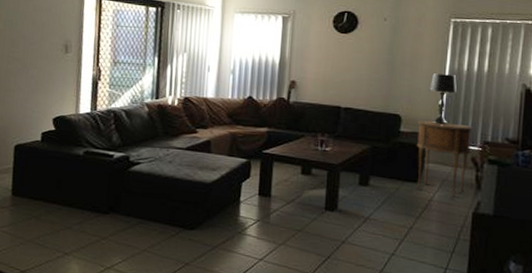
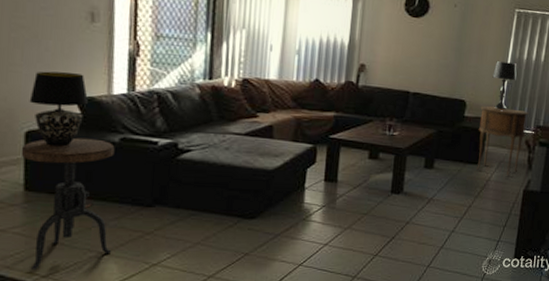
side table: none [10,150,80,265] -> present [20,137,115,269]
table lamp: none [18,95,62,158] -> present [29,71,89,147]

